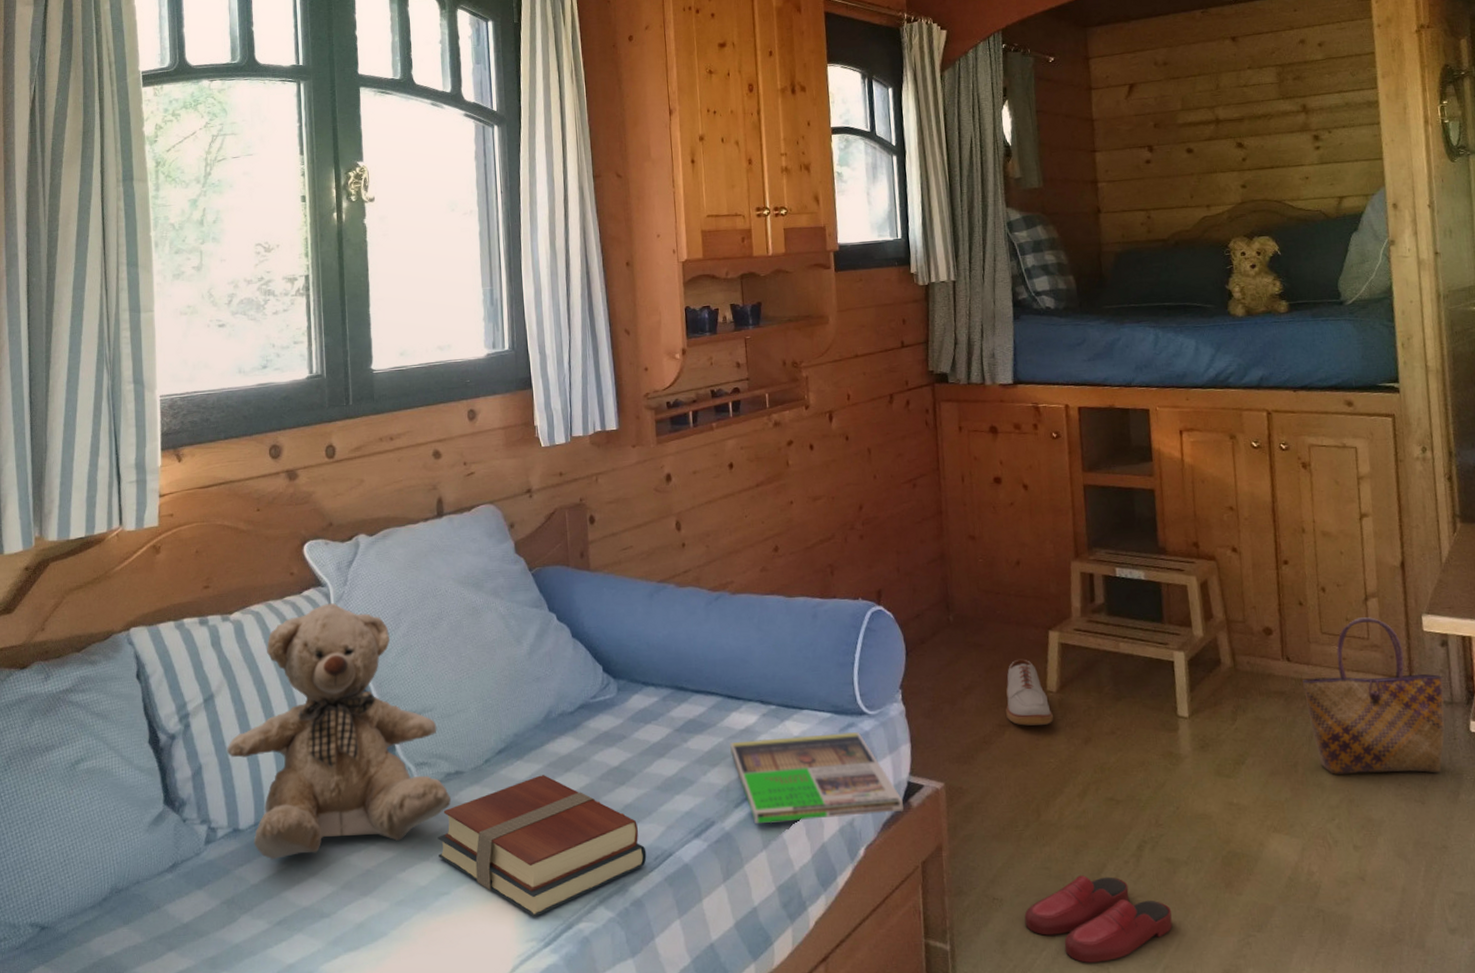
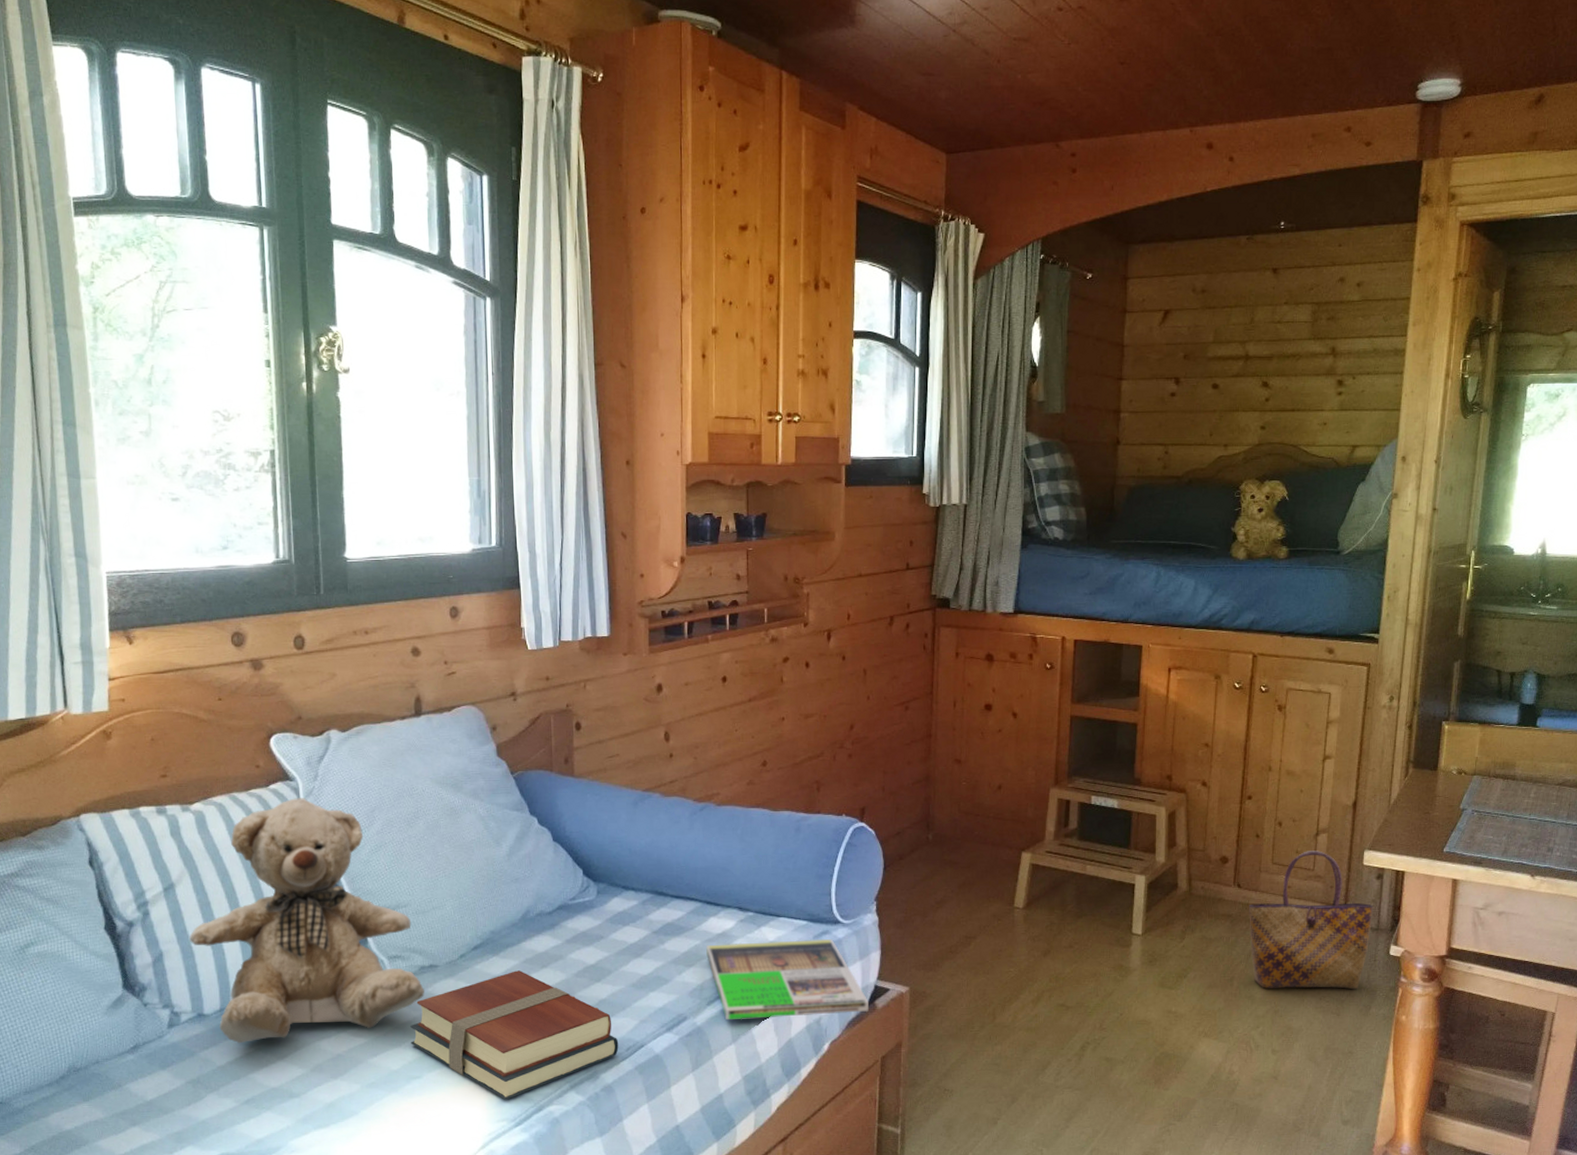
shoe: present [1006,659,1053,726] -> none [974,877,1017,938]
slippers: present [1024,875,1173,963] -> none [971,1071,1104,1145]

